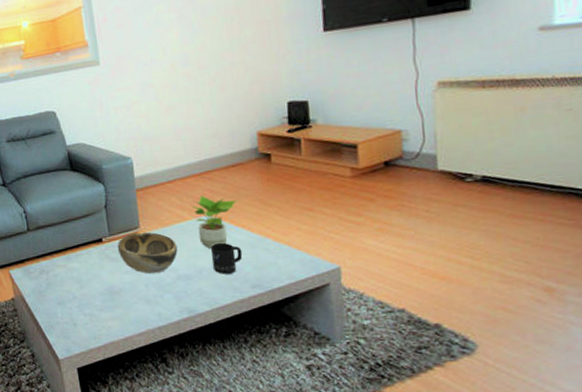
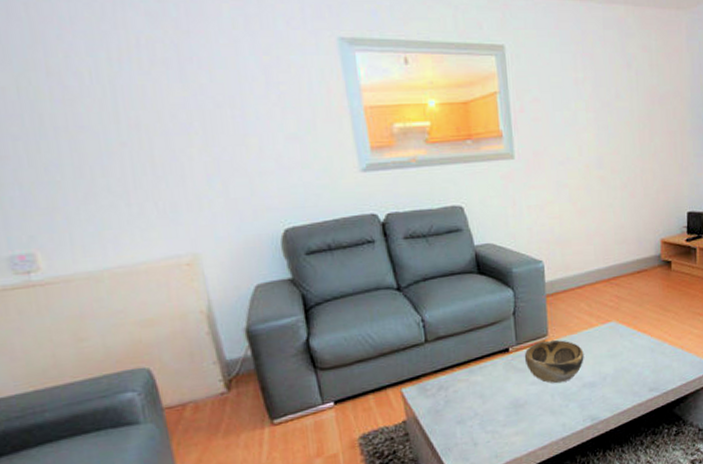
potted plant: present [191,195,237,248] -> none [599,301,640,355]
mug: present [211,242,243,274] -> none [615,348,643,380]

